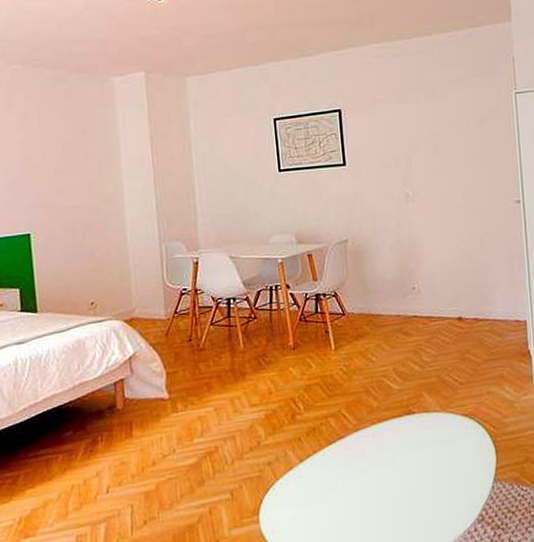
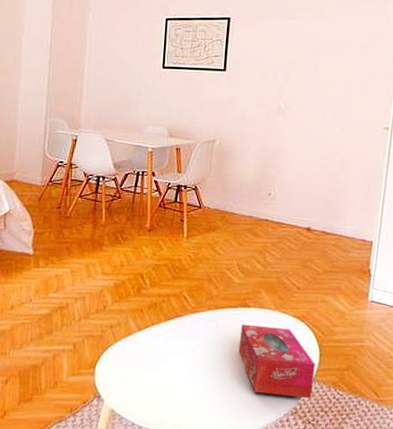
tissue box: none [409,429,496,506] -> present [239,324,315,399]

